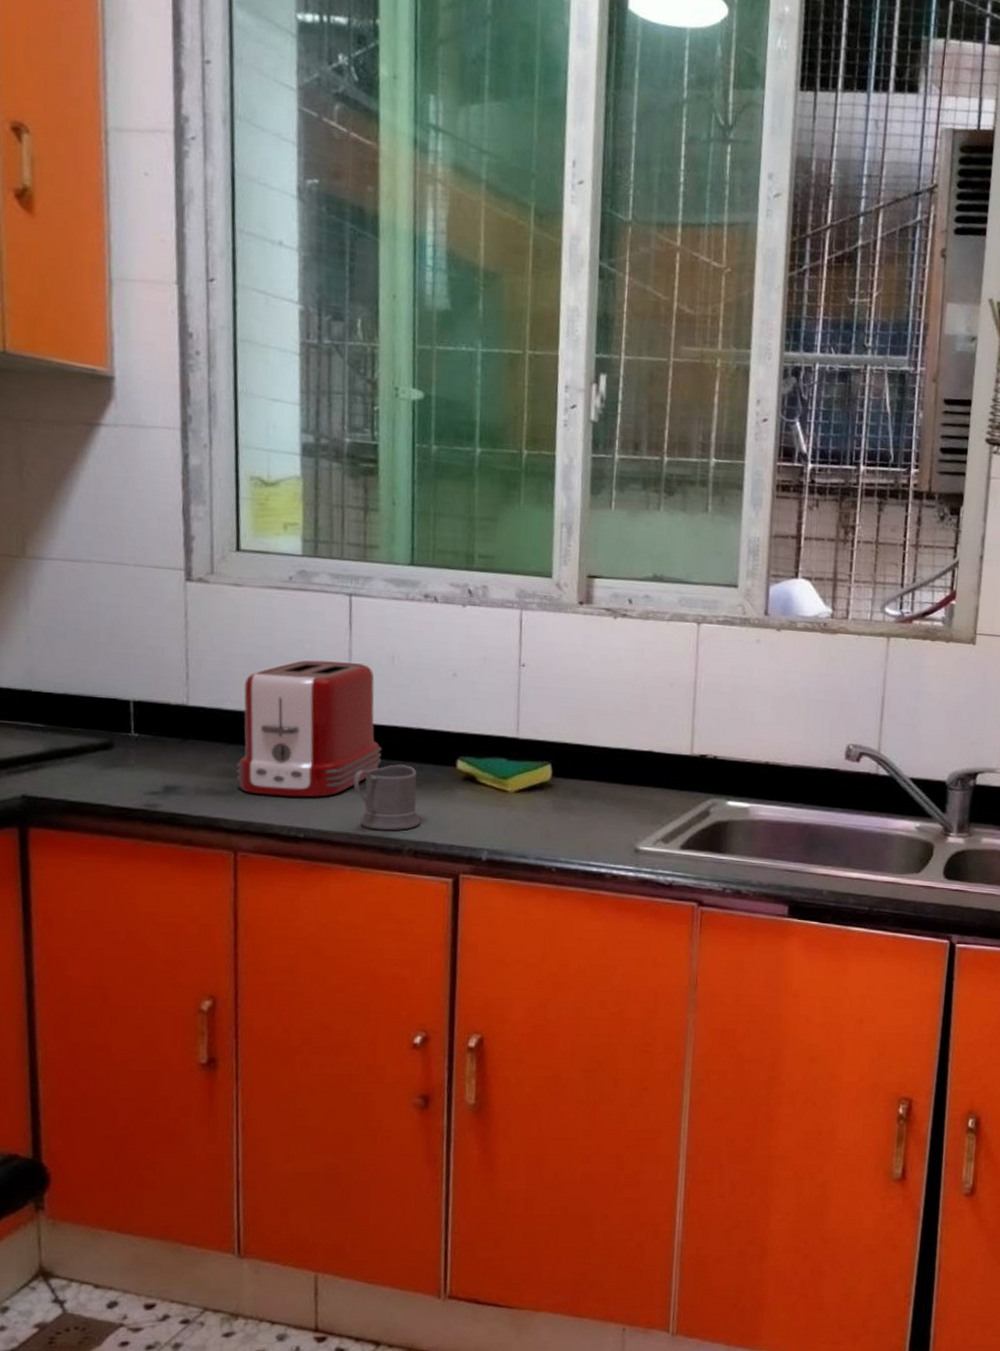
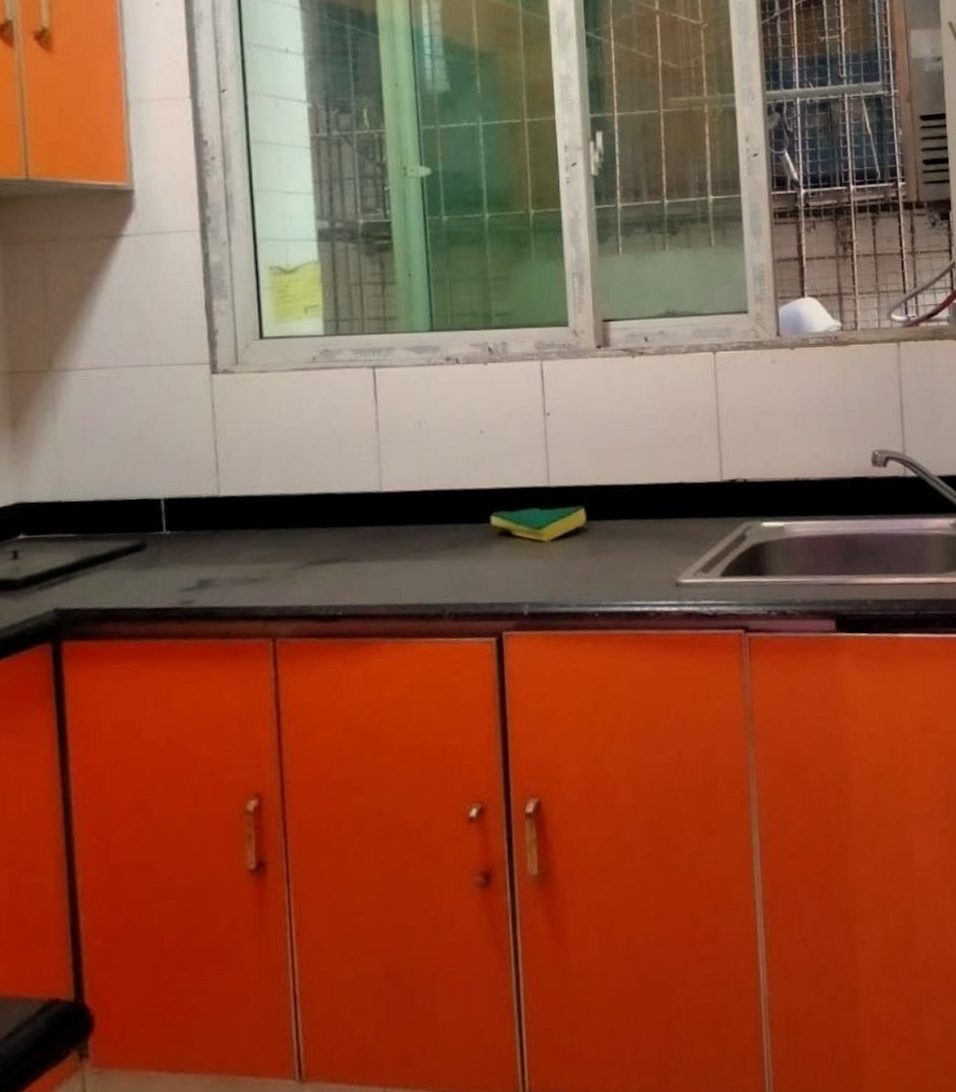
toaster: present [236,660,382,798] -> none [271,433,415,577]
mug: present [353,764,420,831] -> none [389,528,459,598]

